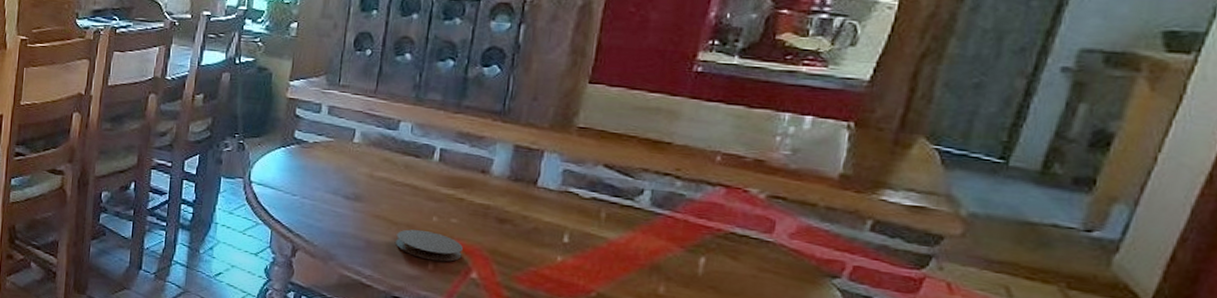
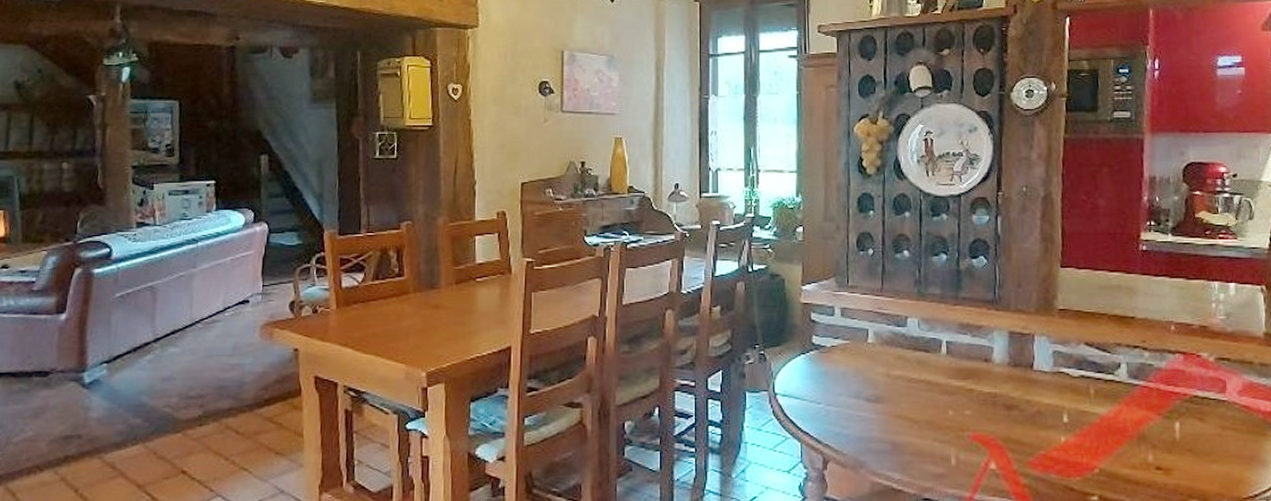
coaster: present [396,229,463,262] -> none [919,426,980,456]

